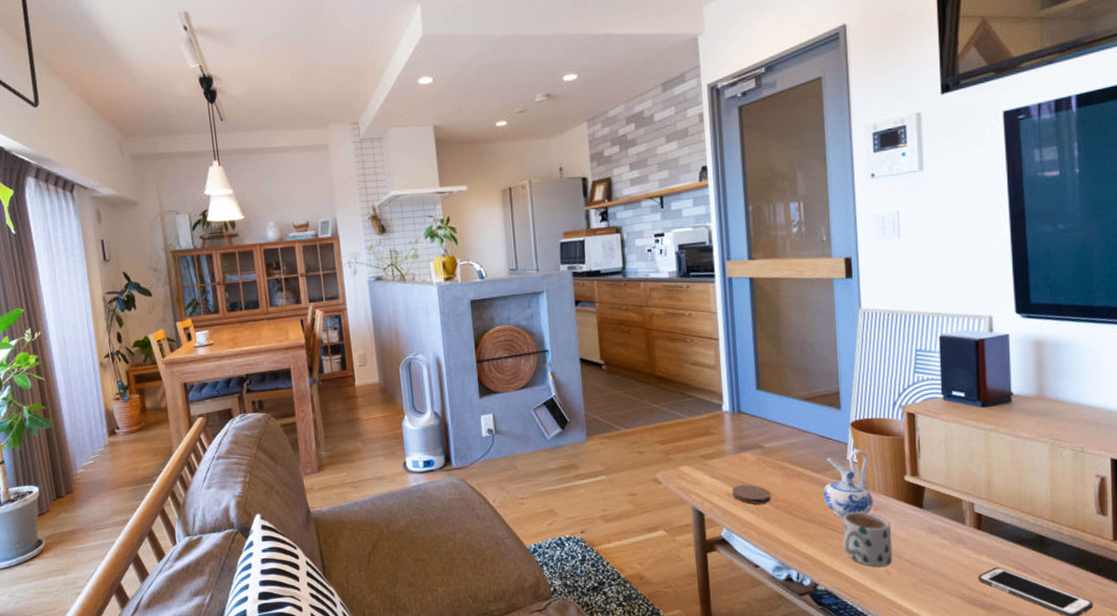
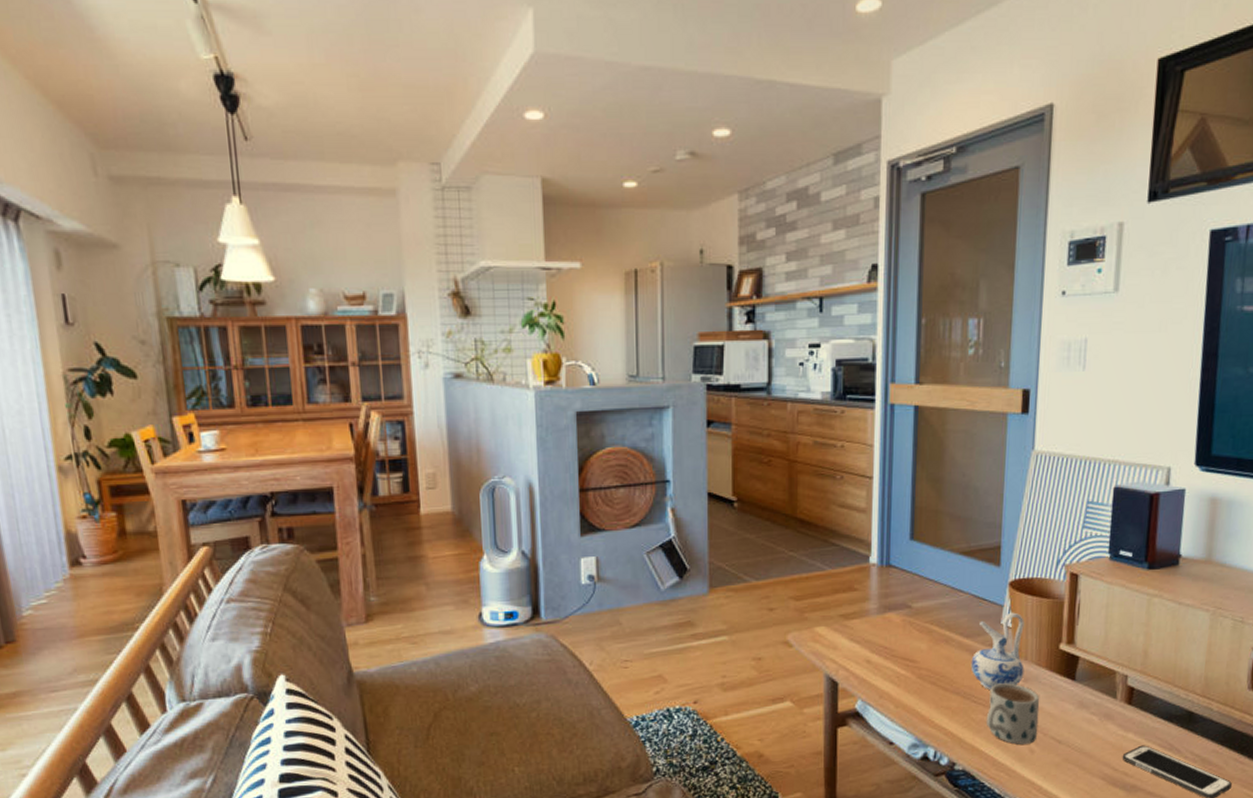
coaster: present [731,484,771,505] -> none [871,650,915,673]

